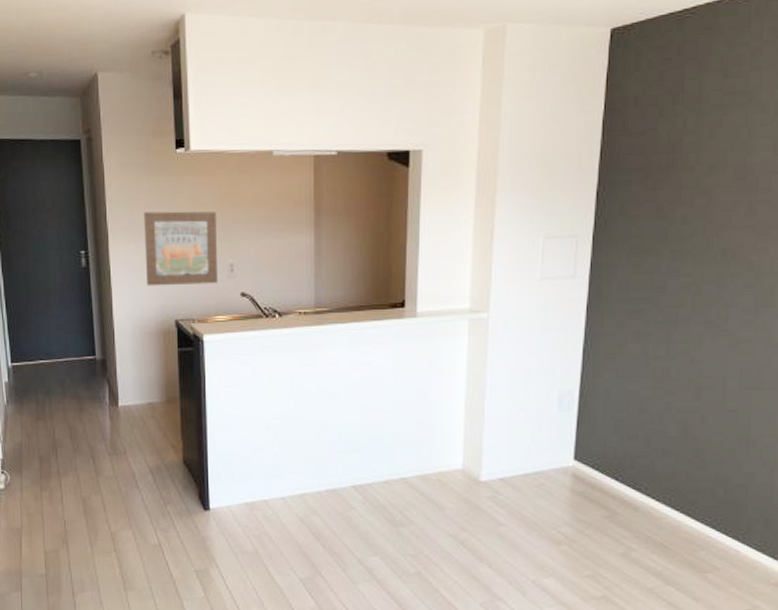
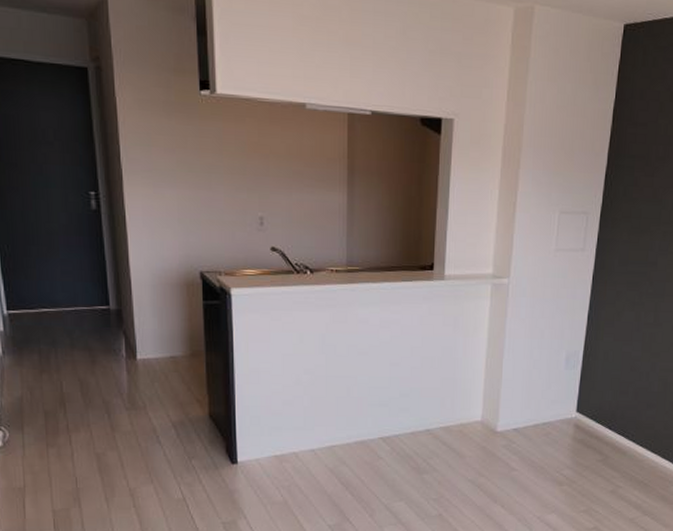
wall art: present [144,211,219,286] -> none [164,155,247,237]

